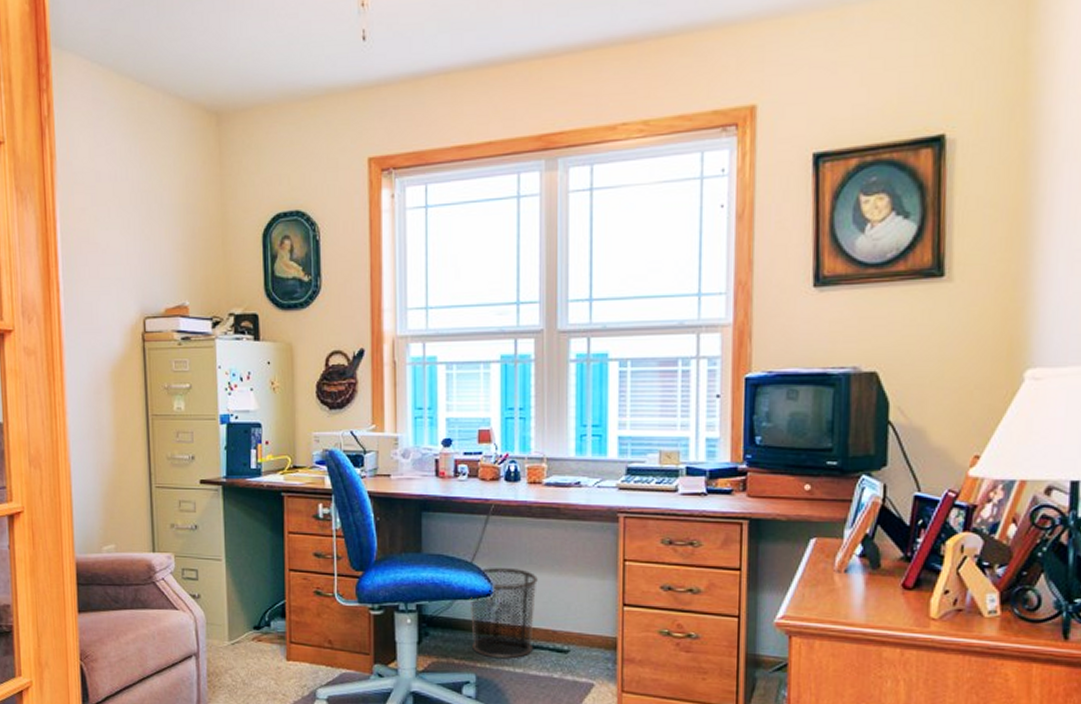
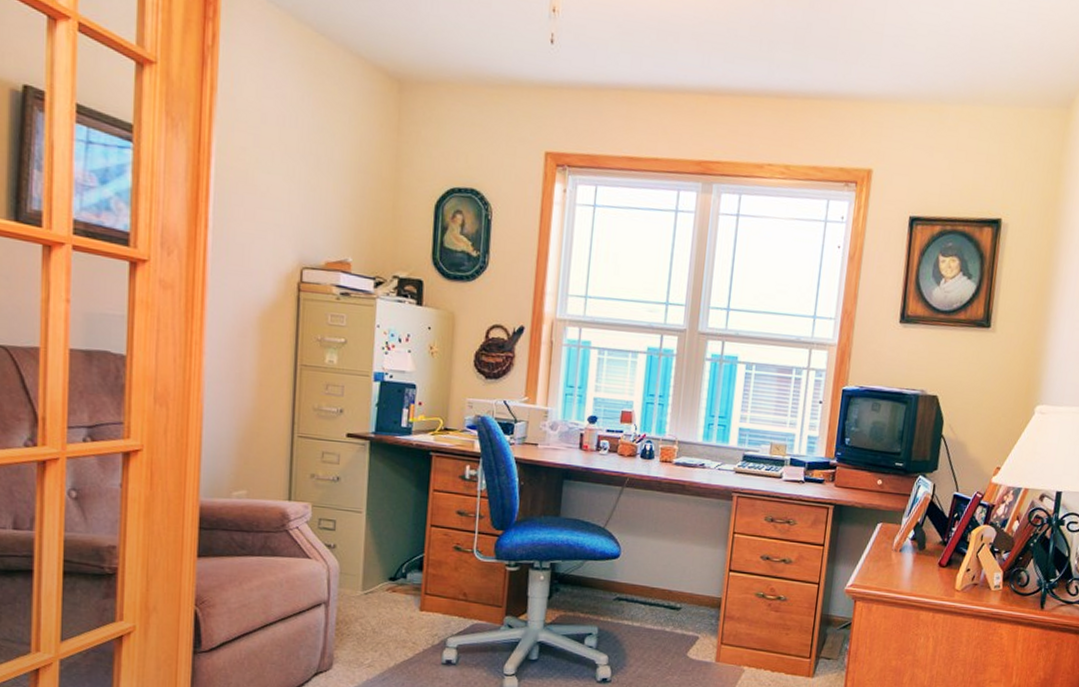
waste bin: present [469,567,538,659] -> none [597,533,661,614]

